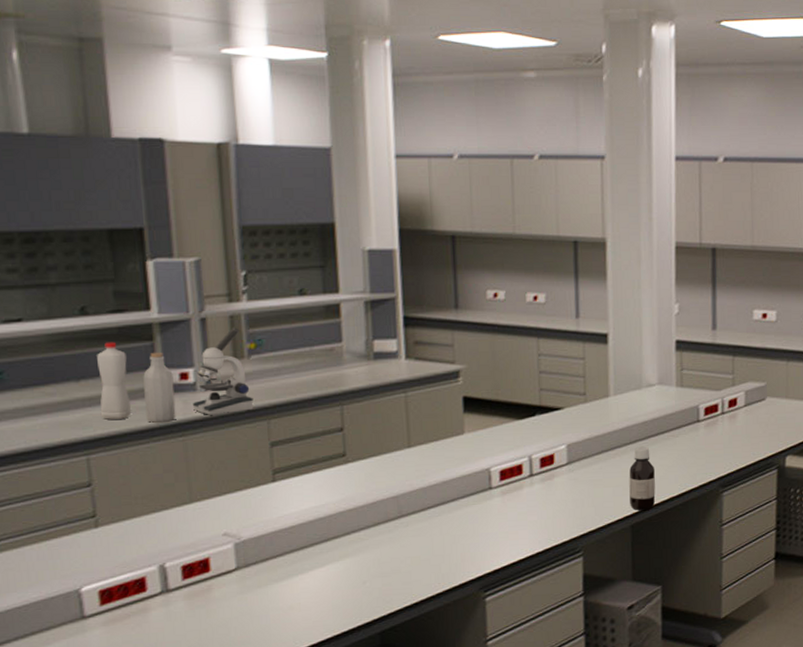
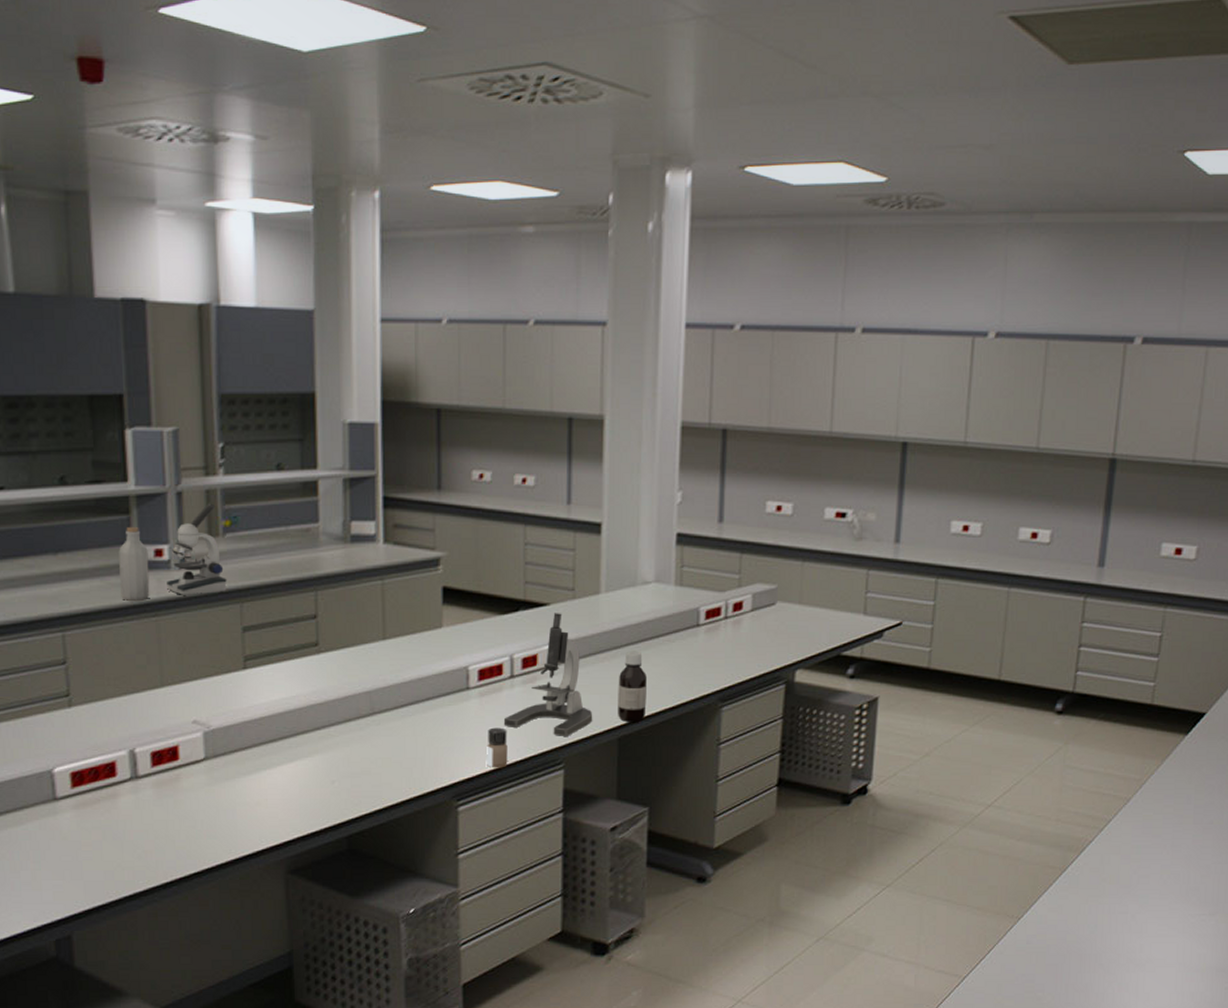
bottle: present [97,342,132,420] -> none [74,514,107,597]
bottle: none [510,522,531,560] -> present [487,727,508,768]
microscope: none [525,416,607,528] -> present [503,613,592,737]

